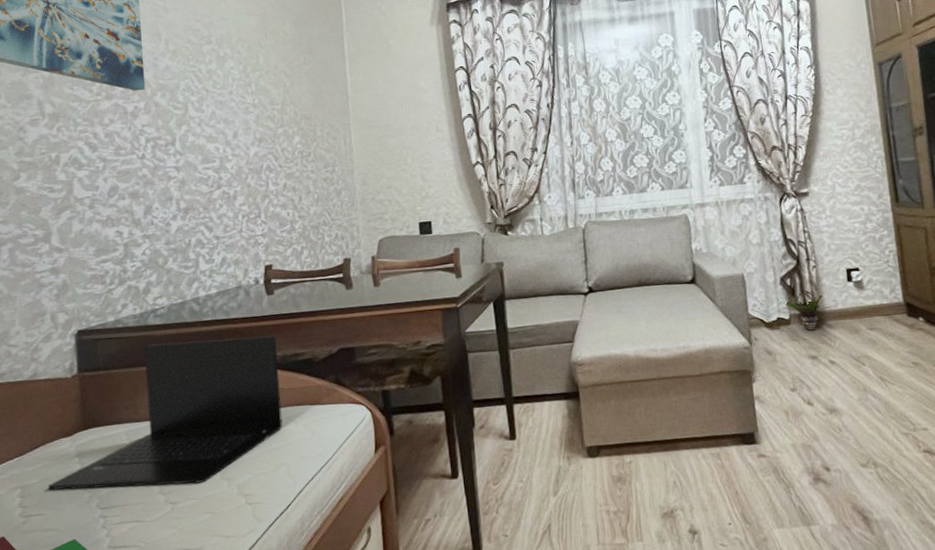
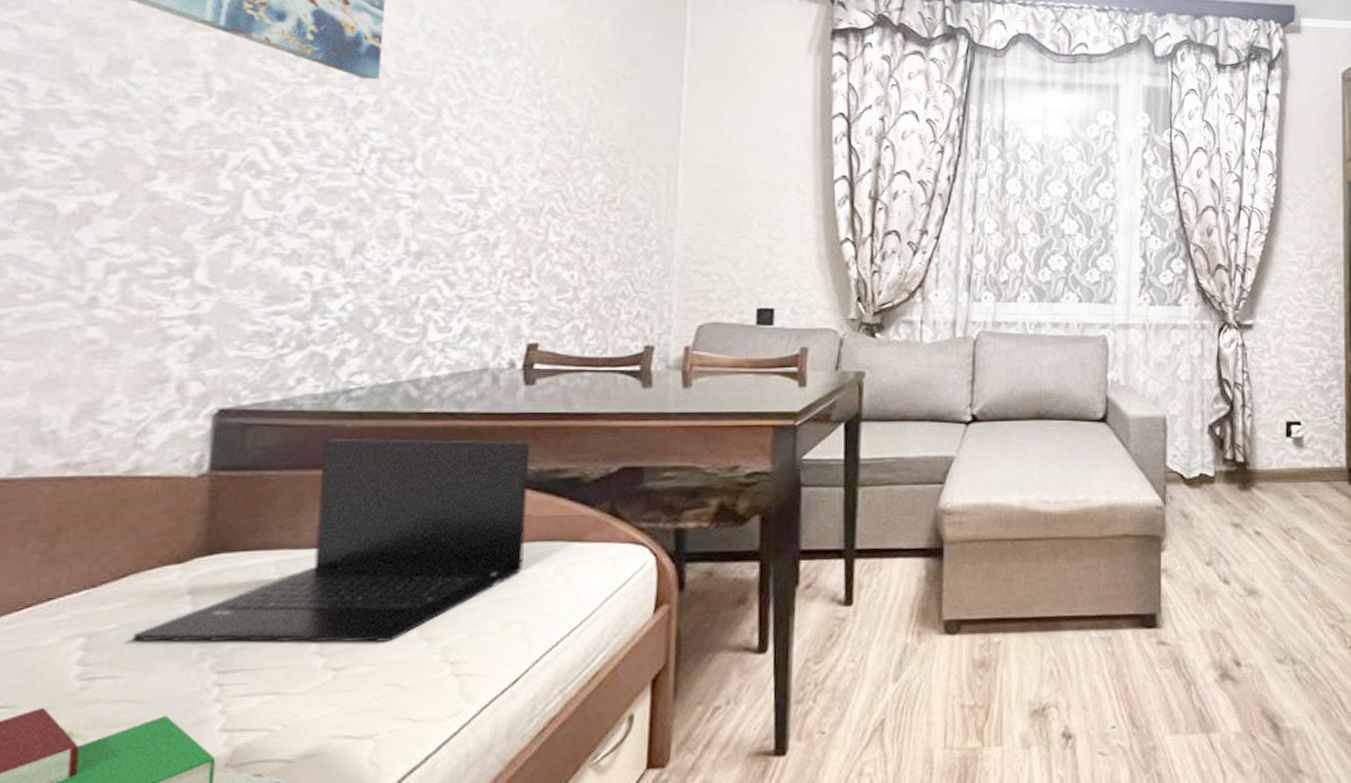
potted plant: present [783,294,831,331] -> none [1209,446,1263,493]

